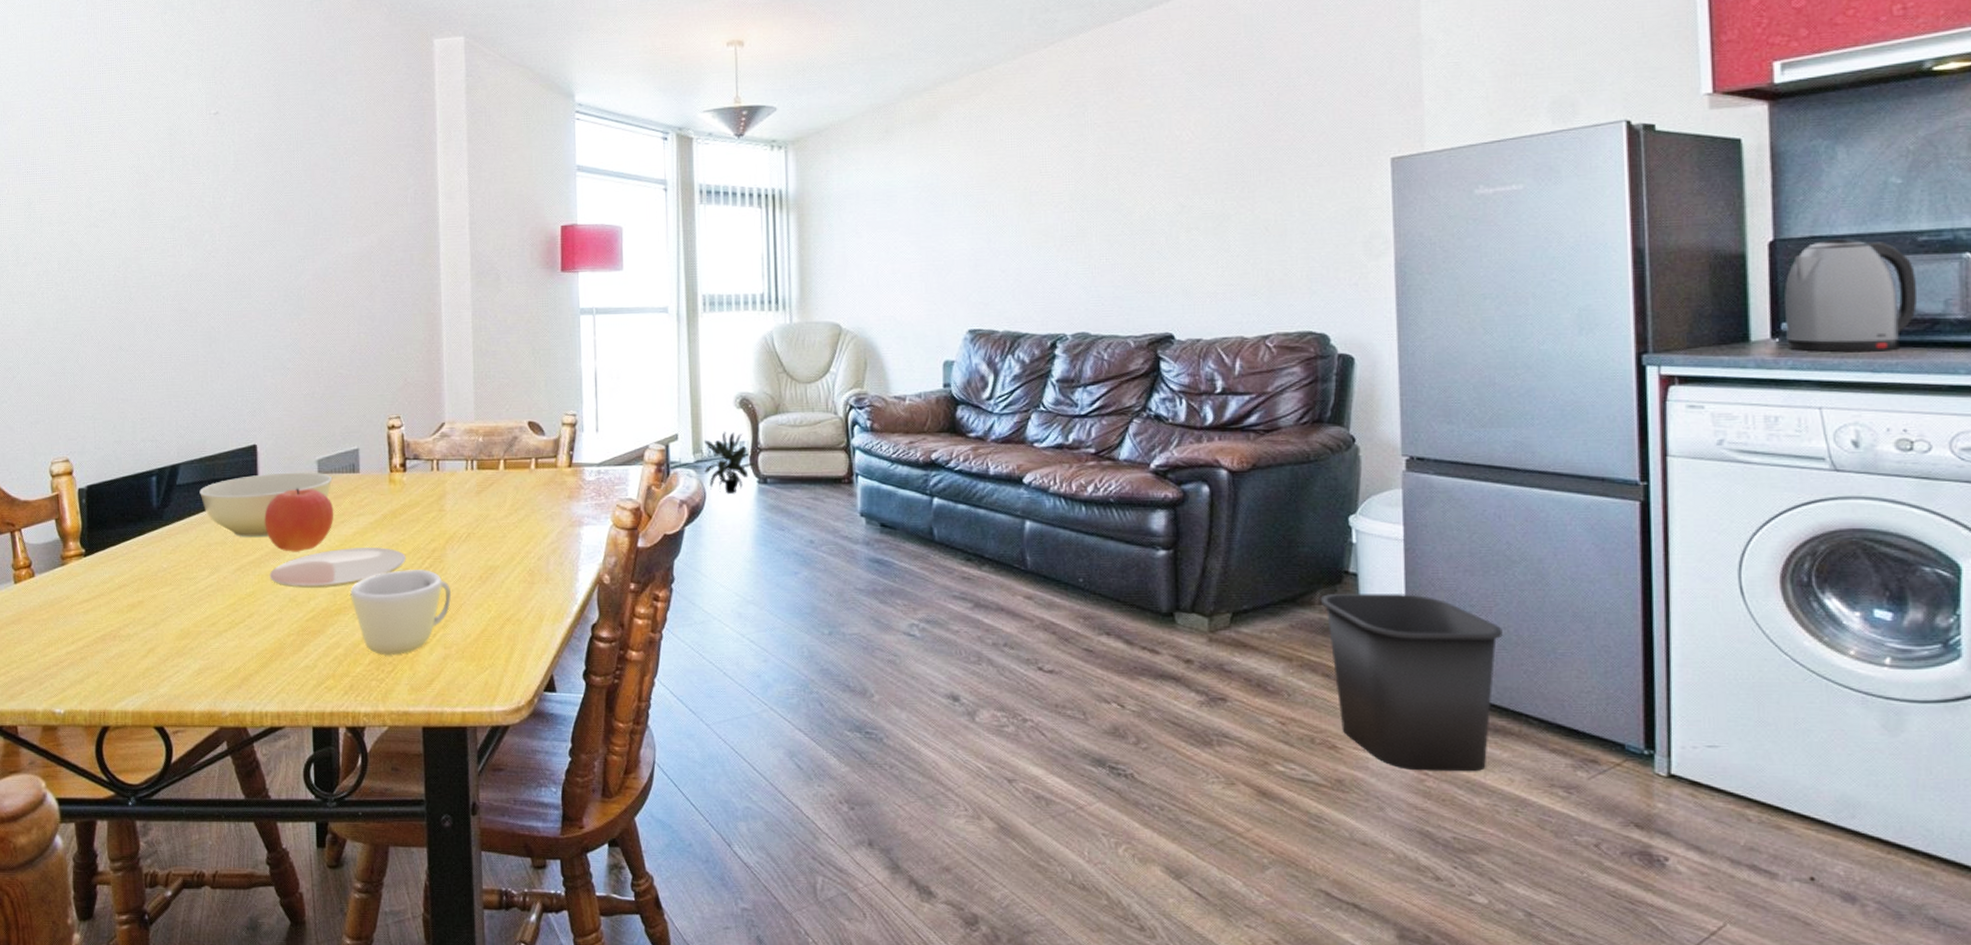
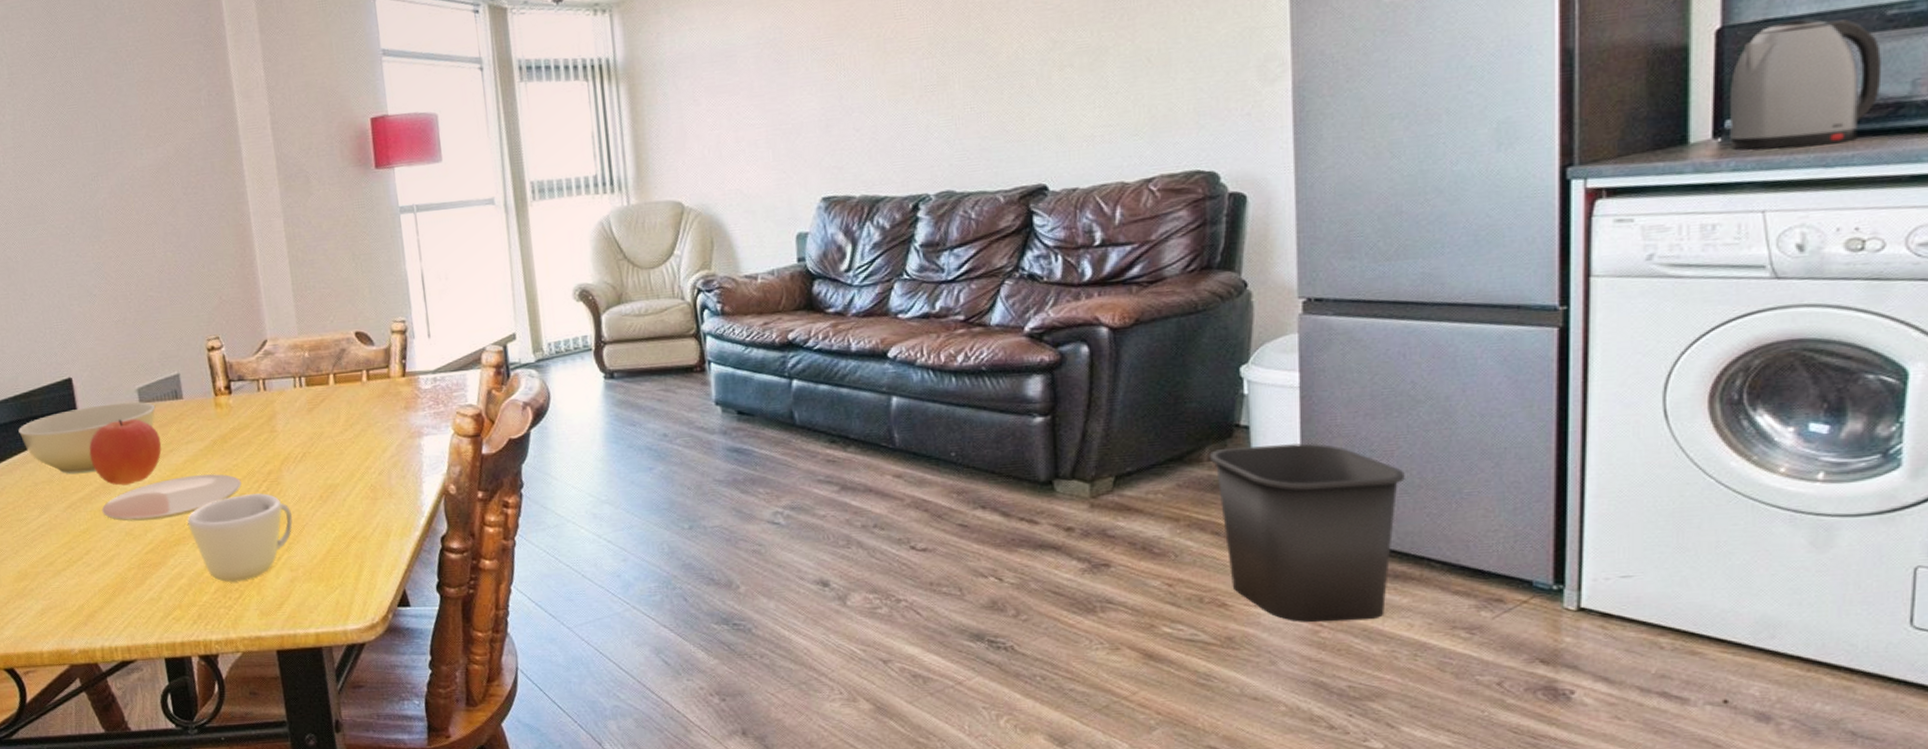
potted plant: present [703,431,756,493] -> none [543,326,601,392]

